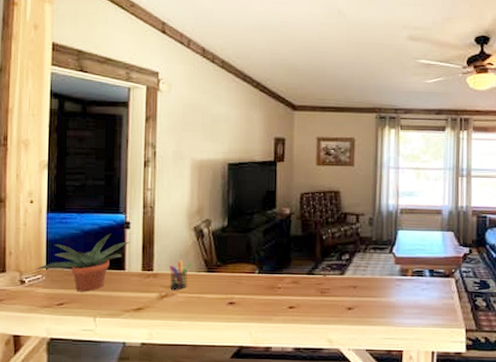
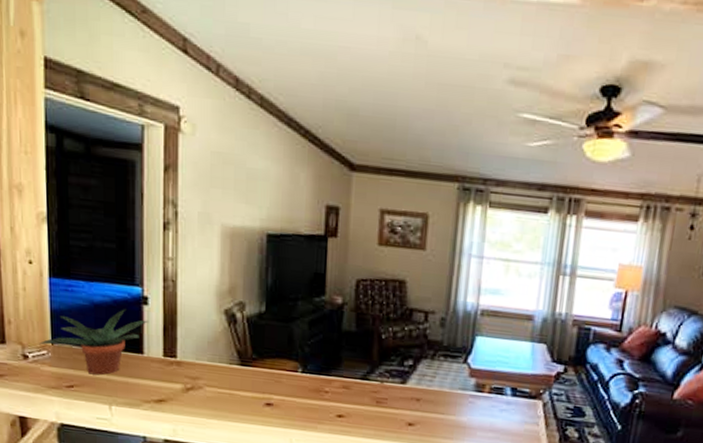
pen holder: present [169,260,192,291] -> none [196,348,223,384]

